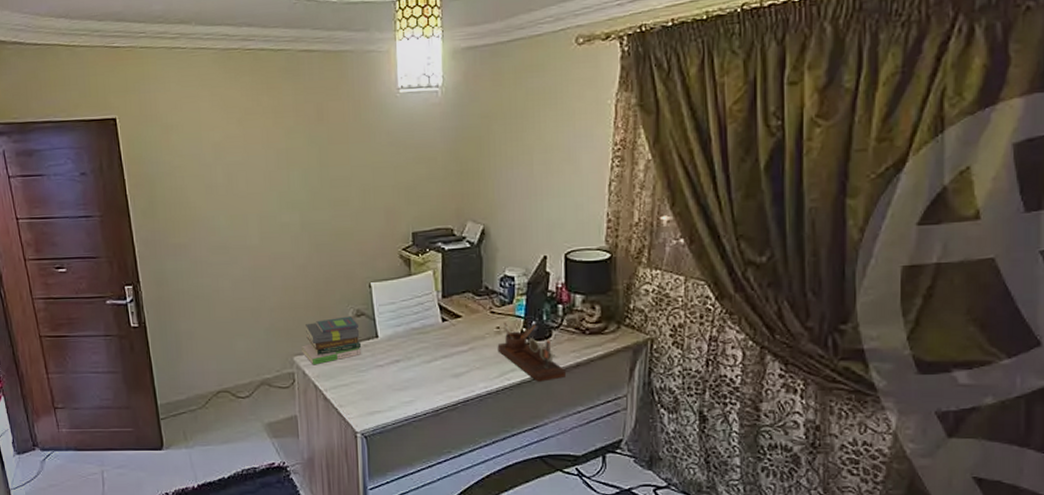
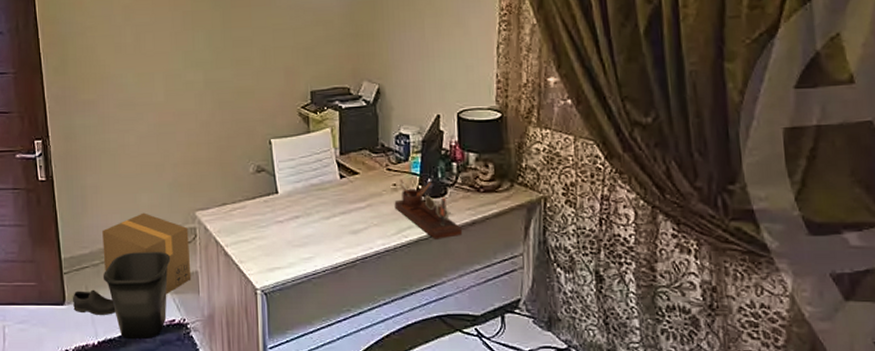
shoe: none [171,434,215,459] -> present [73,289,116,315]
cardboard box: none [198,358,291,439] -> present [102,212,192,295]
waste bin: none [200,397,269,481] -> present [102,252,171,339]
books: present [302,316,361,365] -> none [204,172,261,221]

